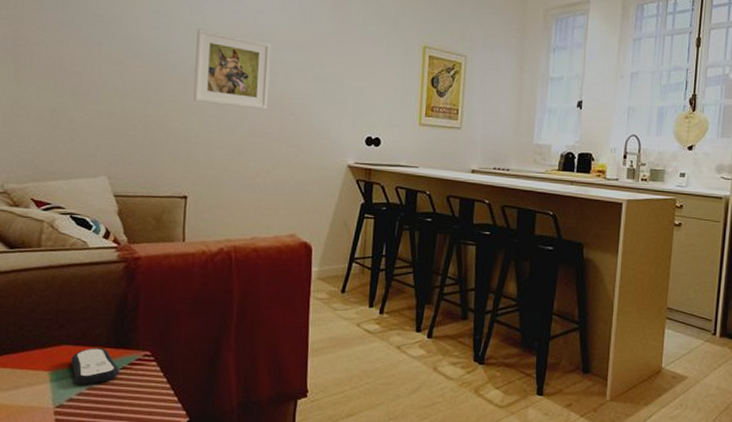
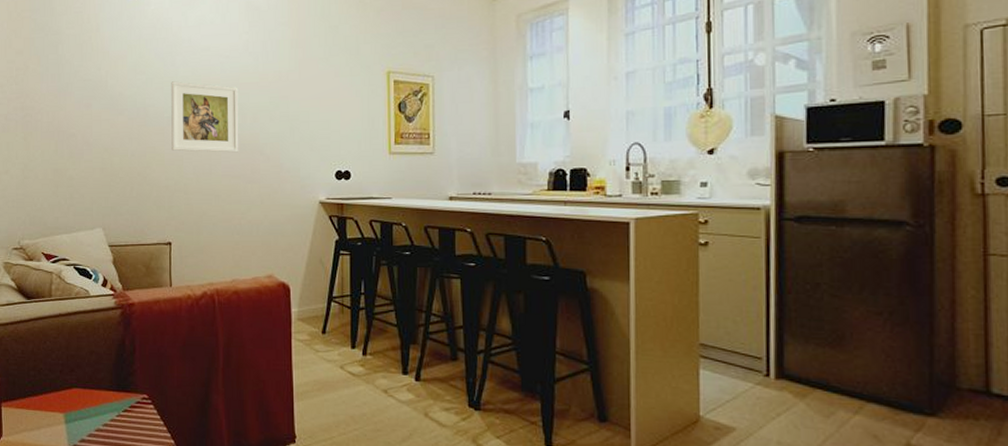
remote control: present [70,348,119,386] -> none [81,391,122,428]

